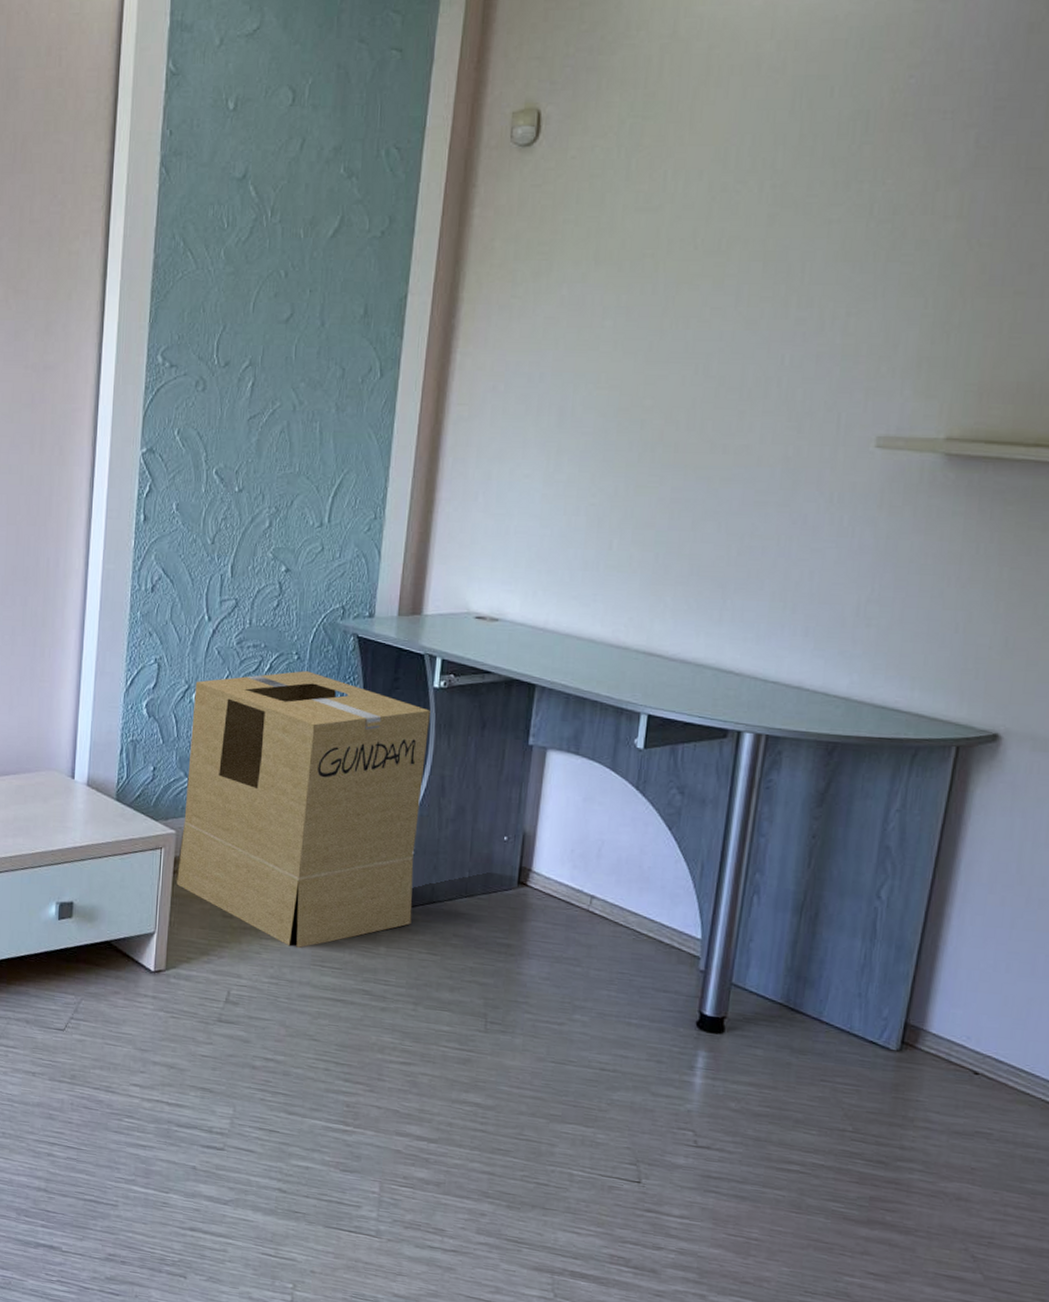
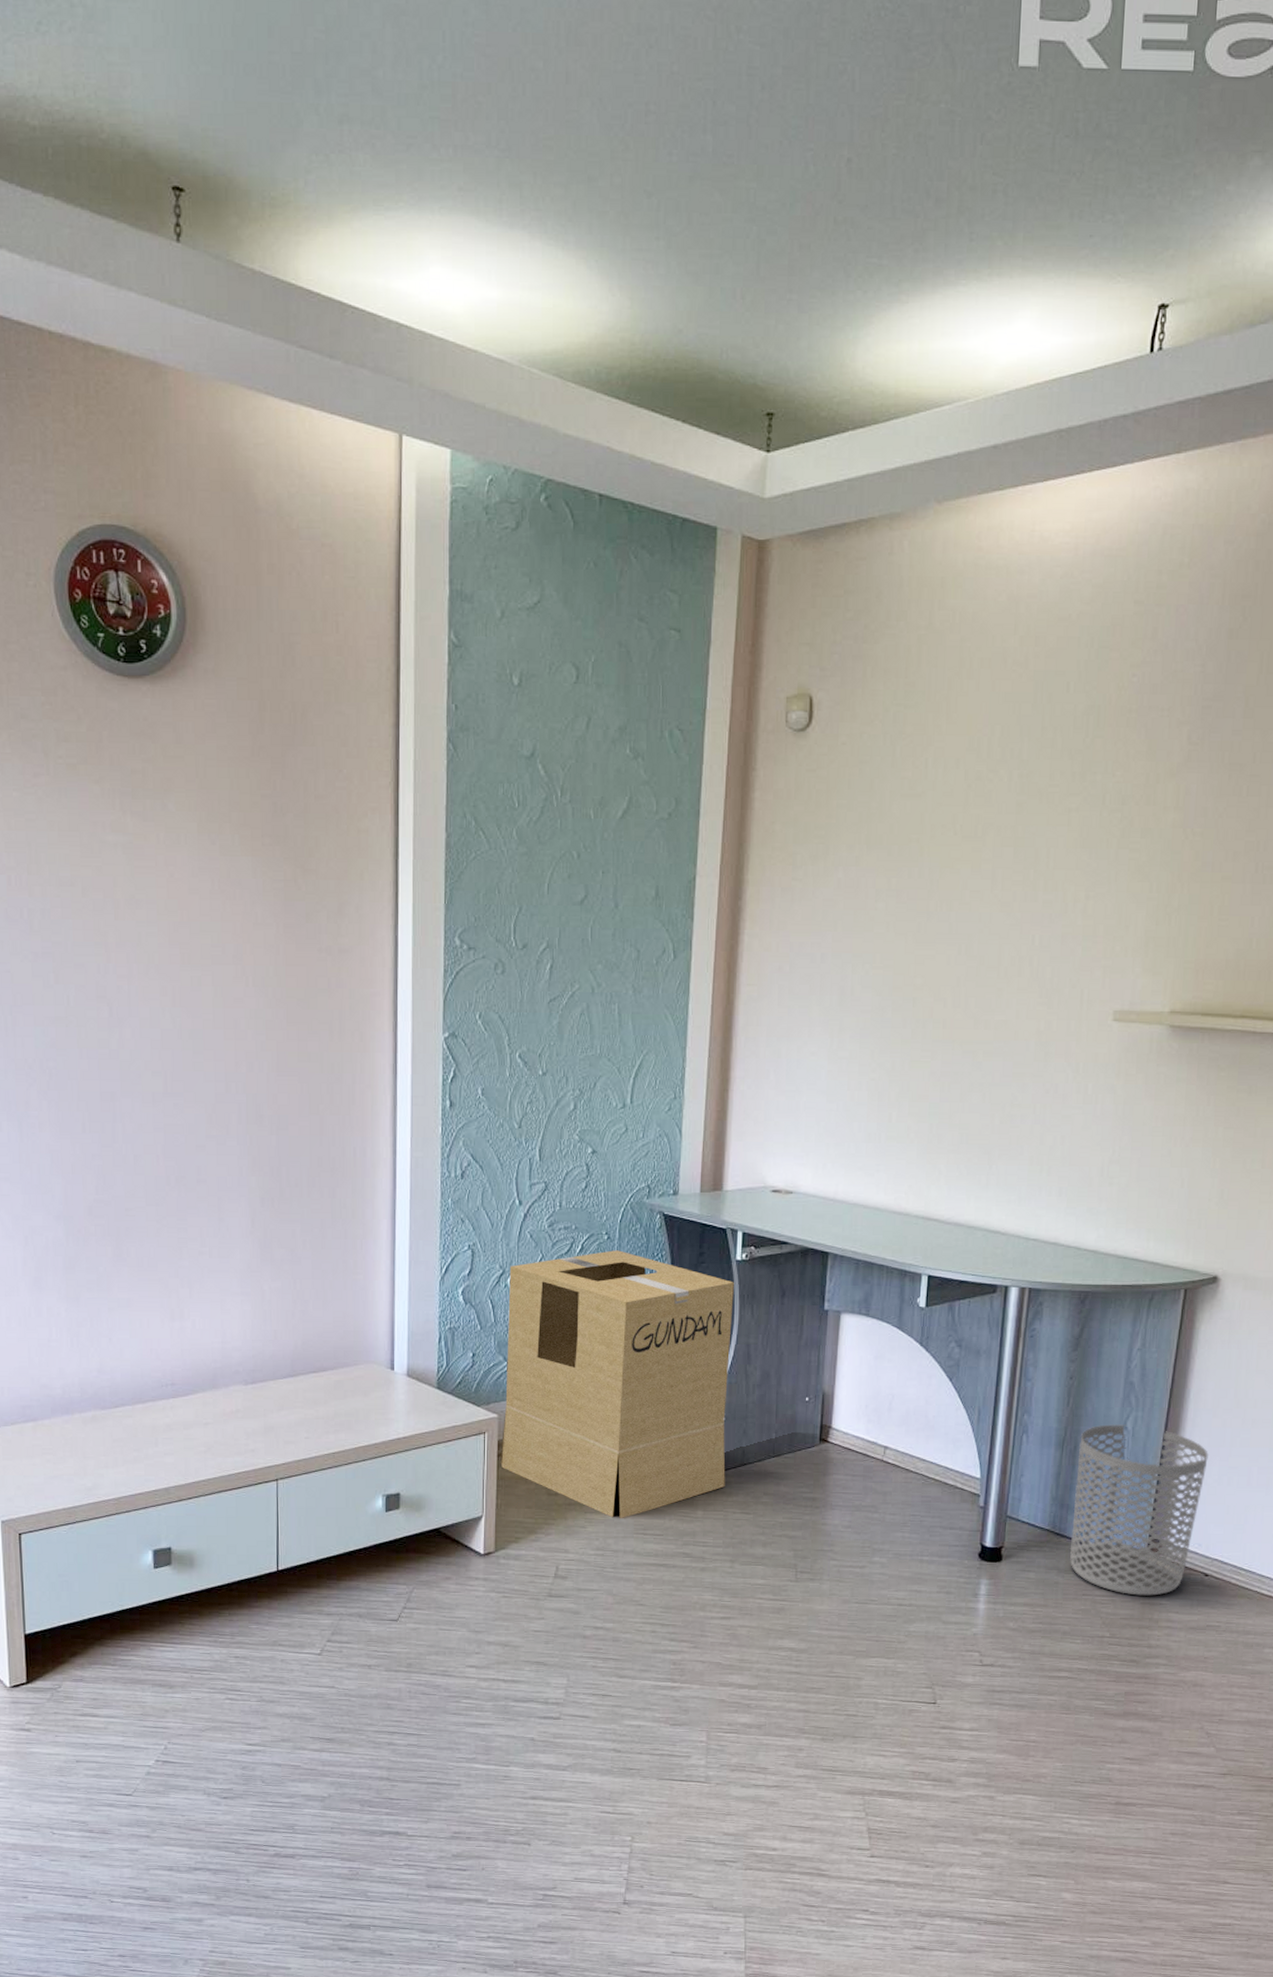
waste bin: none [806,891,982,1091] -> present [1070,1424,1208,1596]

